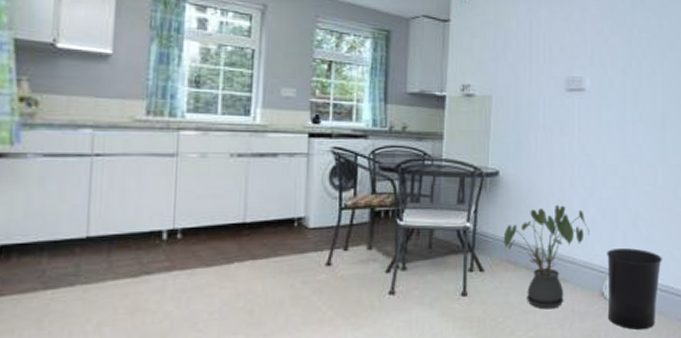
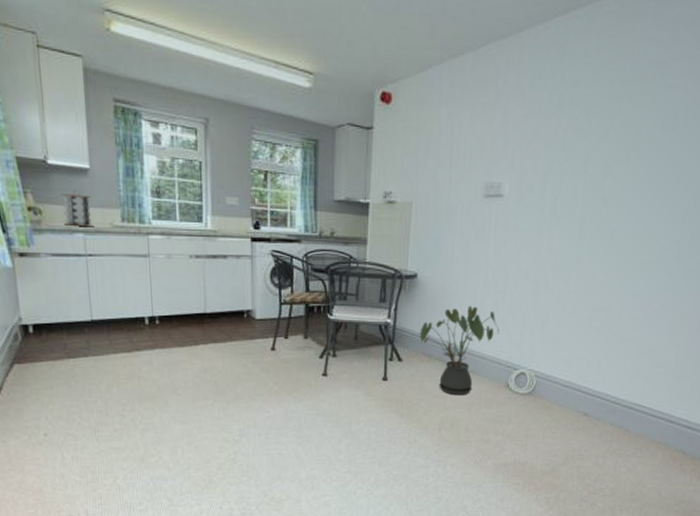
spice rack: none [68,76,109,121] -> present [61,189,93,227]
waste bin: present [607,248,662,330] -> none [511,347,567,417]

